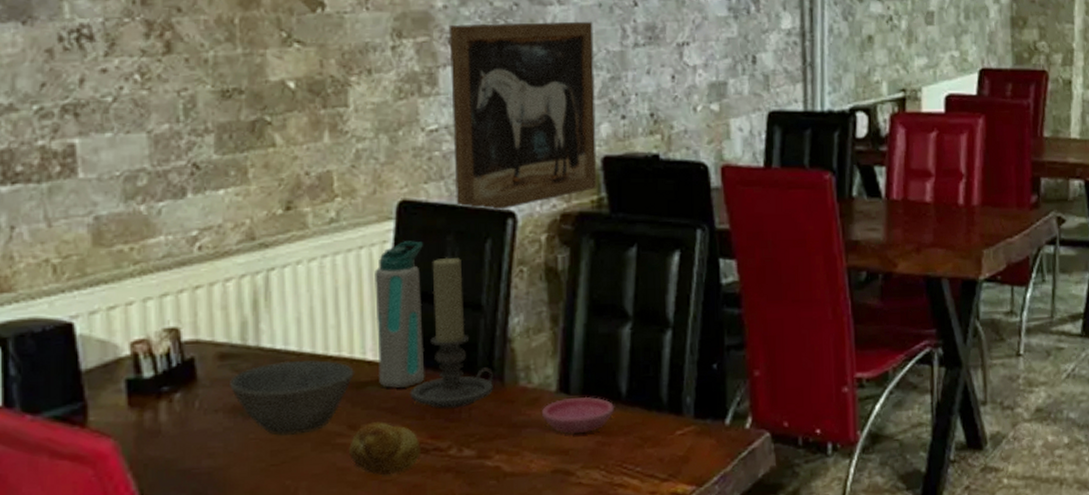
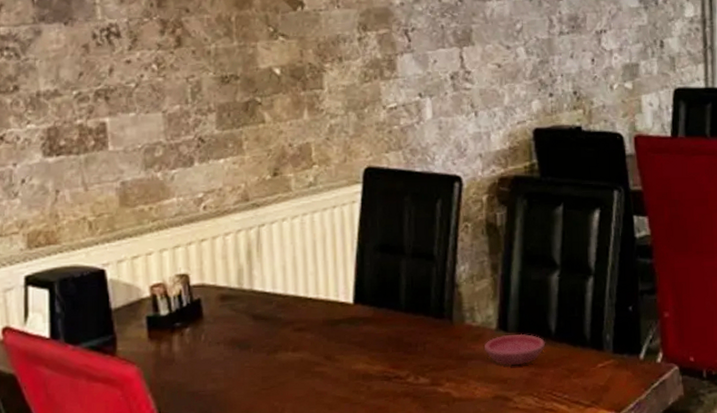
bowl: present [230,359,354,436] -> none [229,300,329,364]
bread roll: present [348,422,421,475] -> none [325,353,384,398]
water bottle: present [375,241,425,389] -> none [346,201,388,326]
candle holder: present [410,257,494,409] -> none [375,215,445,344]
wall art: present [448,21,597,211] -> none [405,14,530,176]

